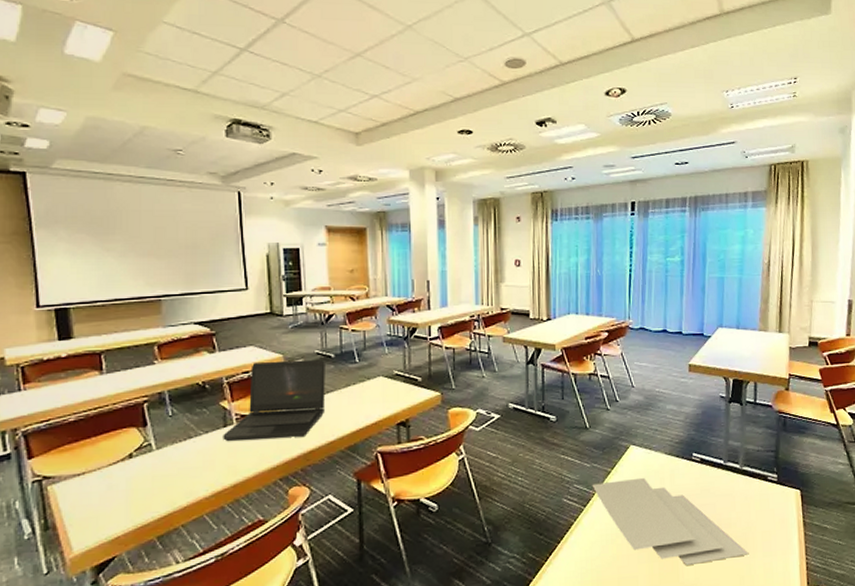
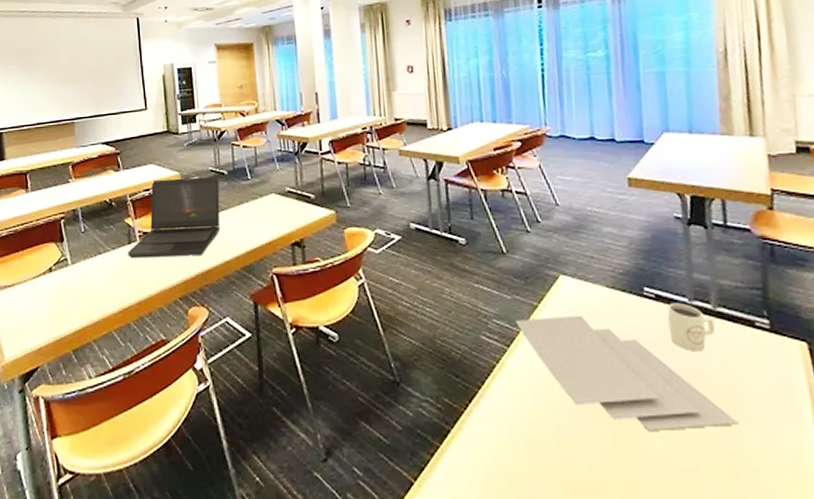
mug: none [707,464,741,502] -> present [667,302,716,352]

